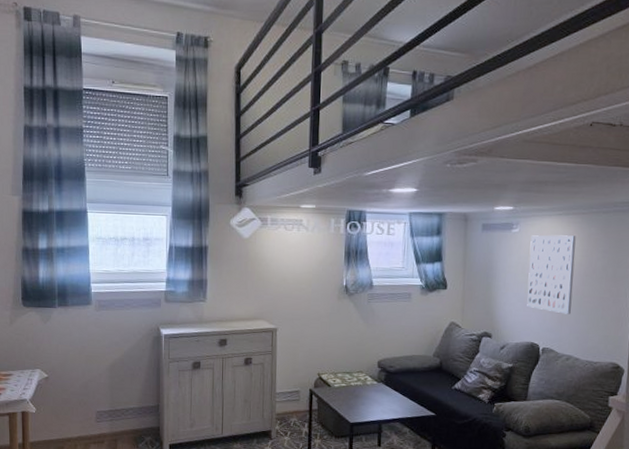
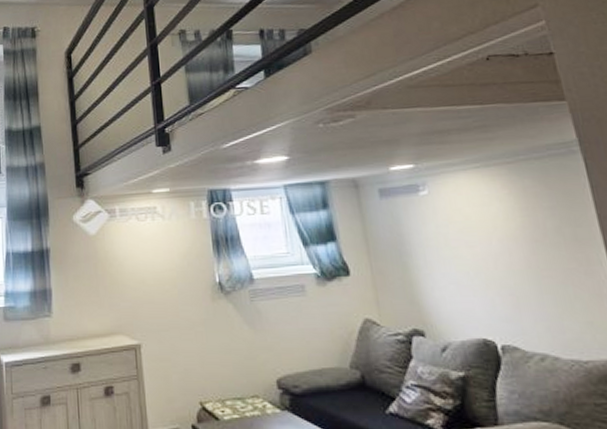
wall art: present [527,235,576,314] -> none [446,191,530,296]

